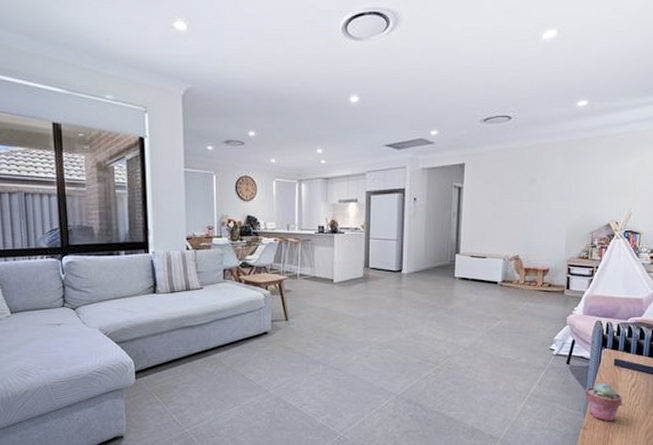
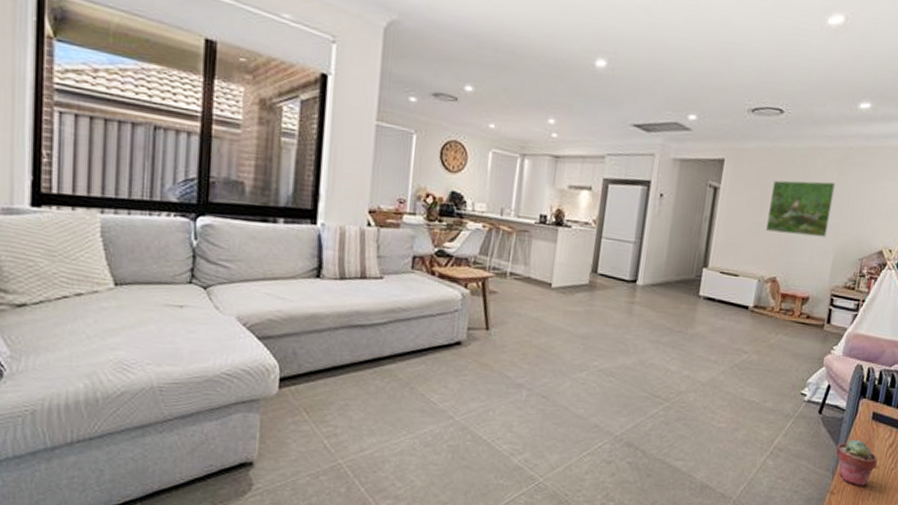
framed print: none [505,171,563,218] -> present [765,180,836,238]

